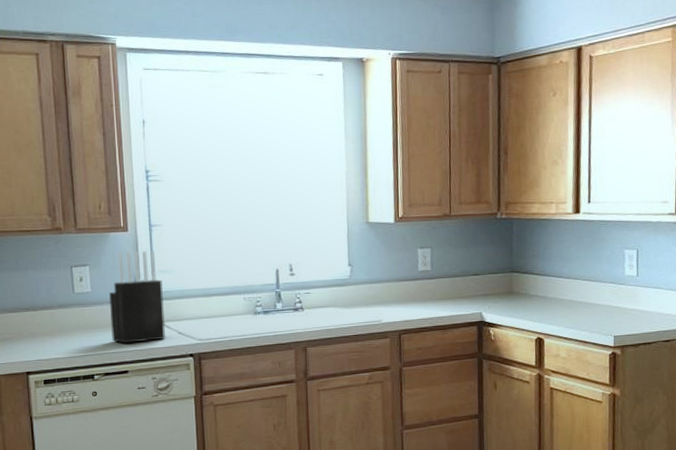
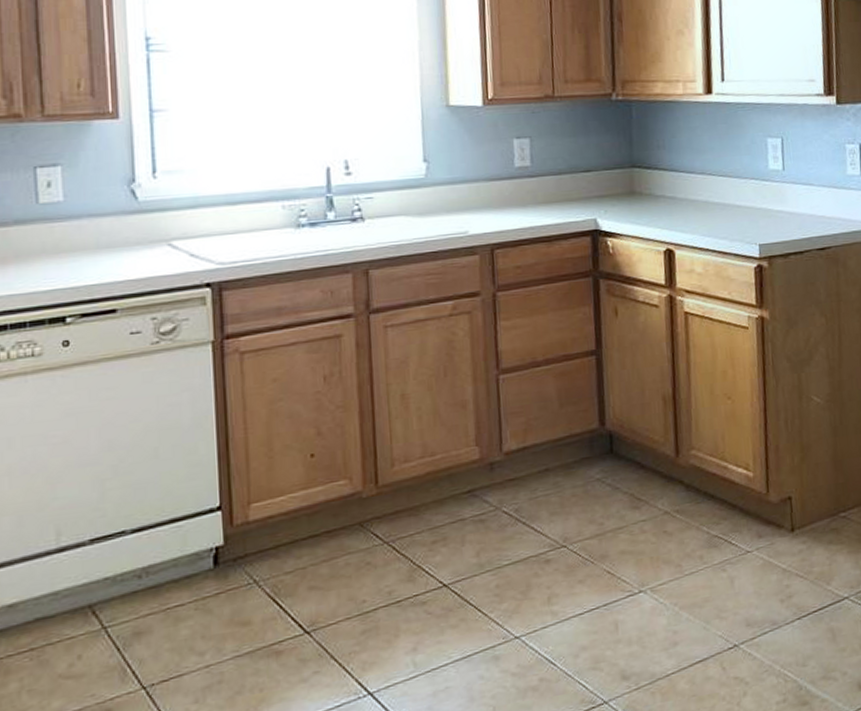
knife block: present [109,250,165,344] -> none [90,144,171,272]

